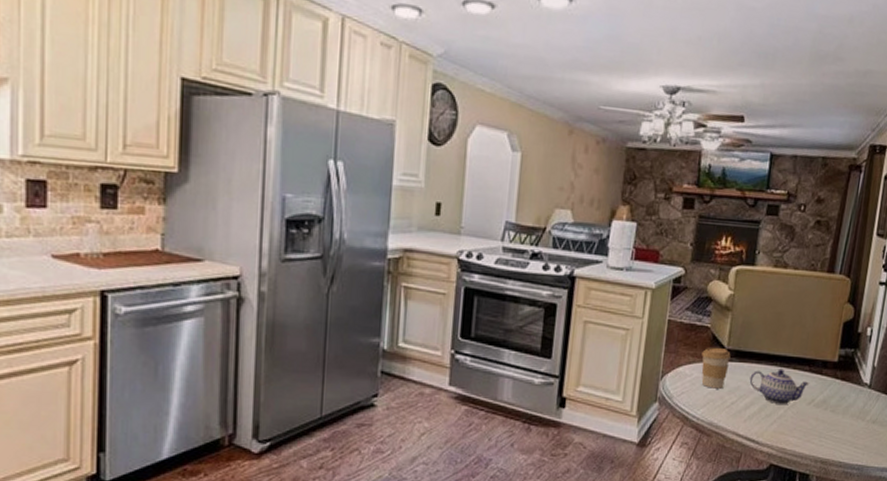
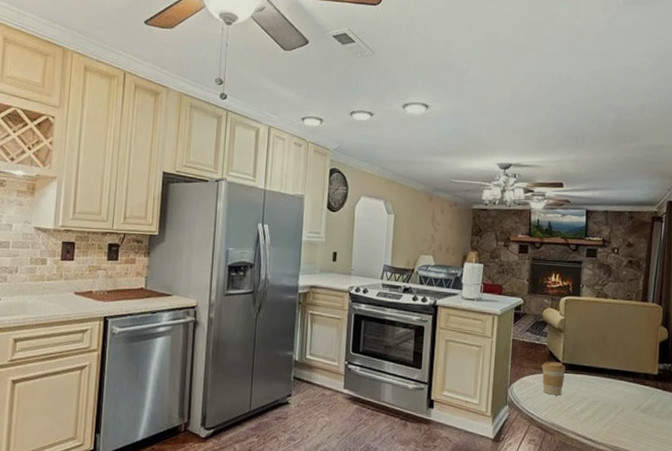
teapot: present [749,369,810,405] -> none [583,380,635,410]

